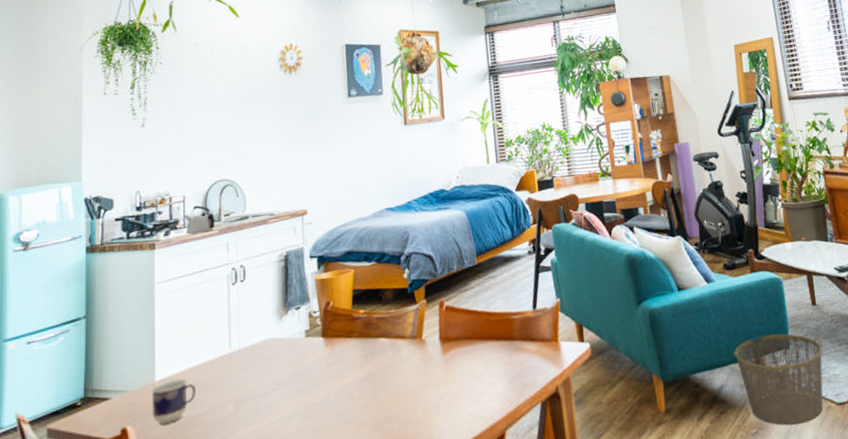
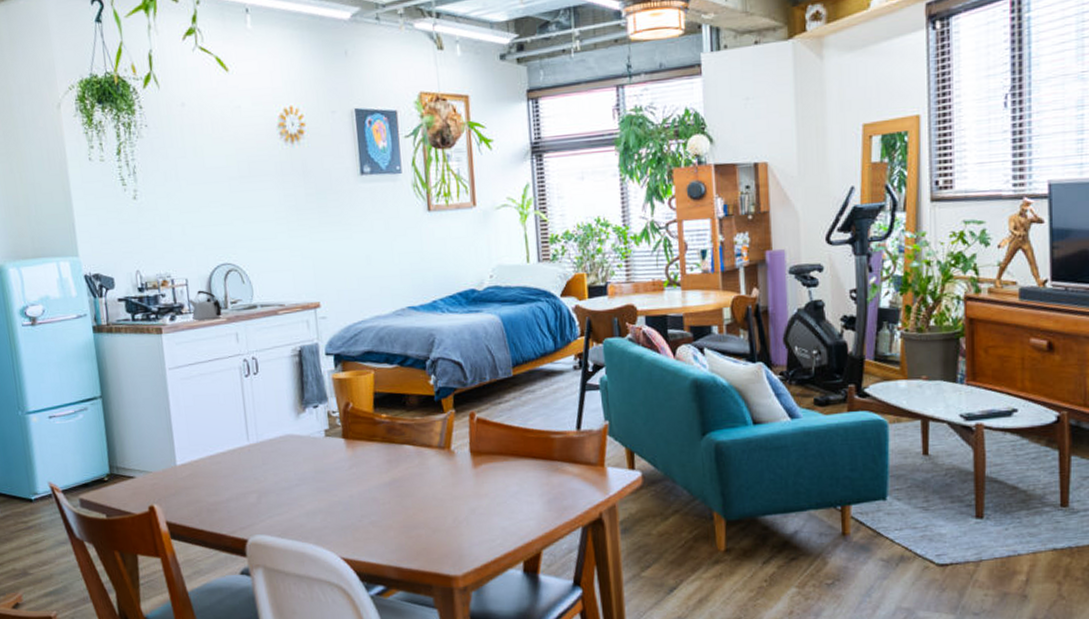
cup: present [151,378,197,425] -> none [173,465,218,506]
basket: present [733,333,823,425] -> none [815,482,928,580]

